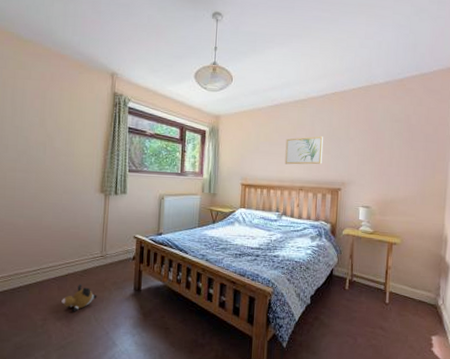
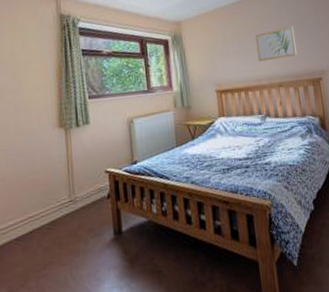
plush toy: present [61,284,97,312] -> none [29,239,71,276]

